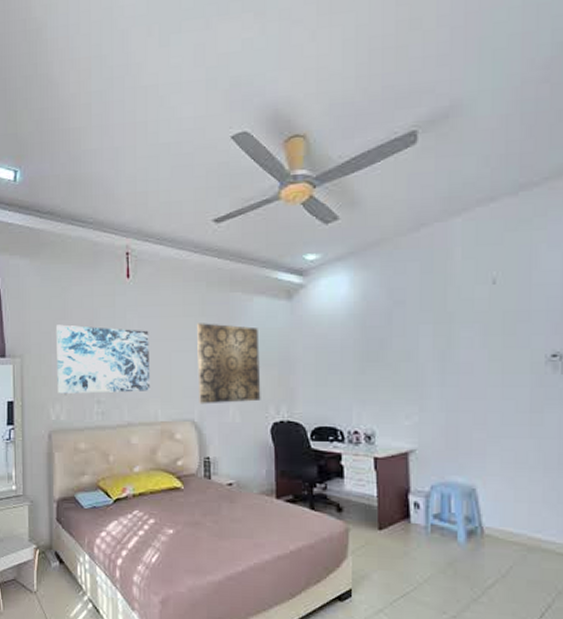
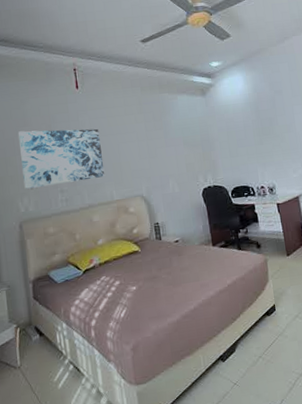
wall art: present [197,323,261,404] -> none [137,118,192,182]

